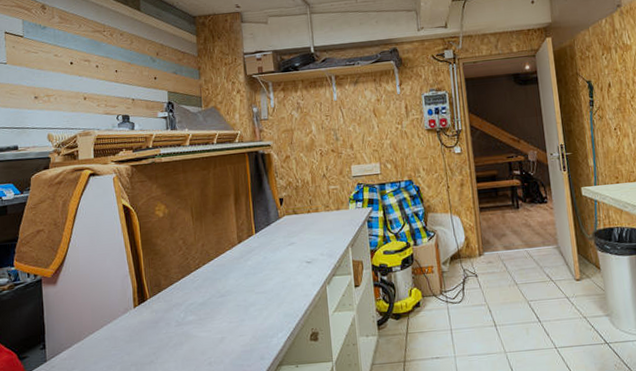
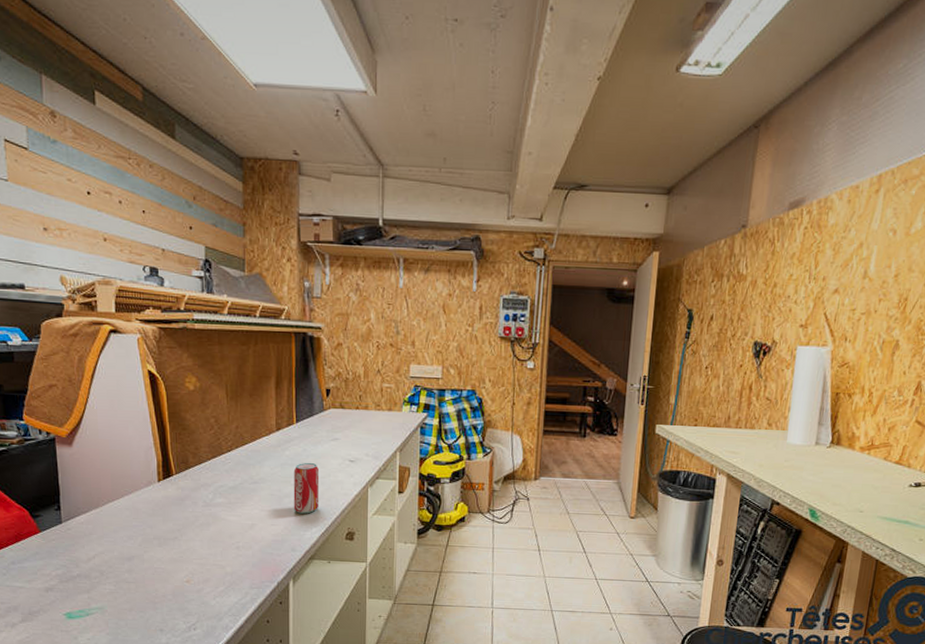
beverage can: none [256,269,283,321] -> present [293,463,320,514]

